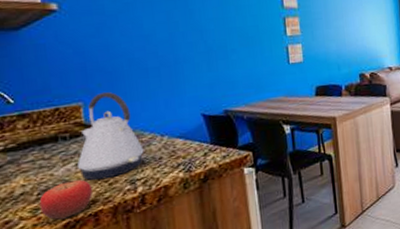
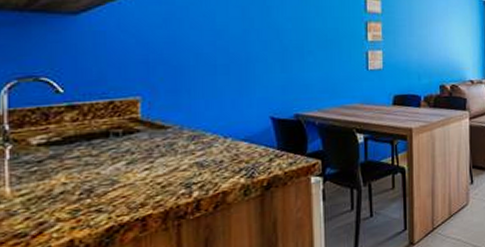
fruit: present [39,179,93,220] -> none [81,179,142,223]
kettle: present [77,92,144,180] -> none [129,88,204,182]

